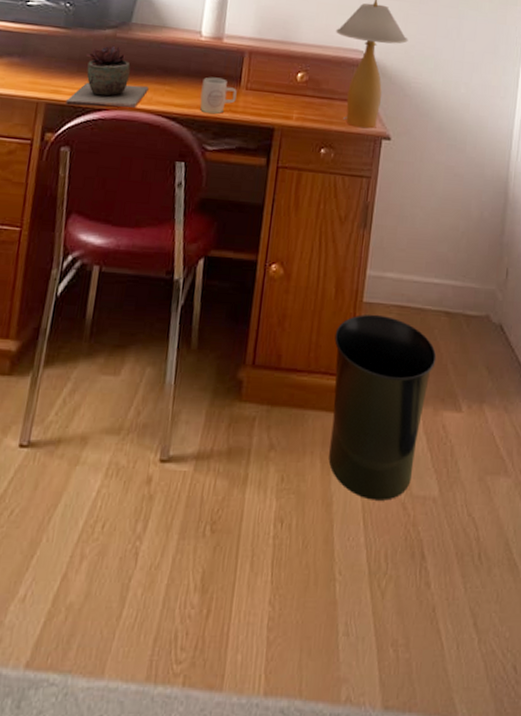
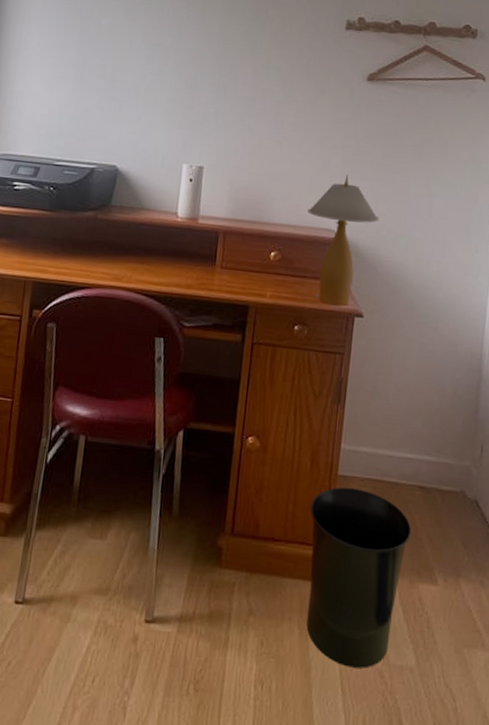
succulent plant: present [66,45,149,109] -> none [51,226,128,287]
mug: present [199,77,237,115] -> none [177,256,212,293]

